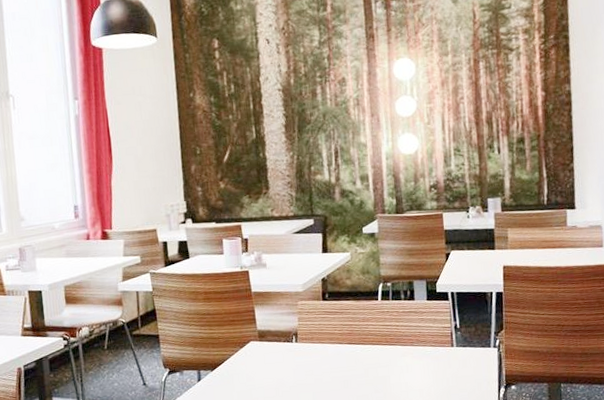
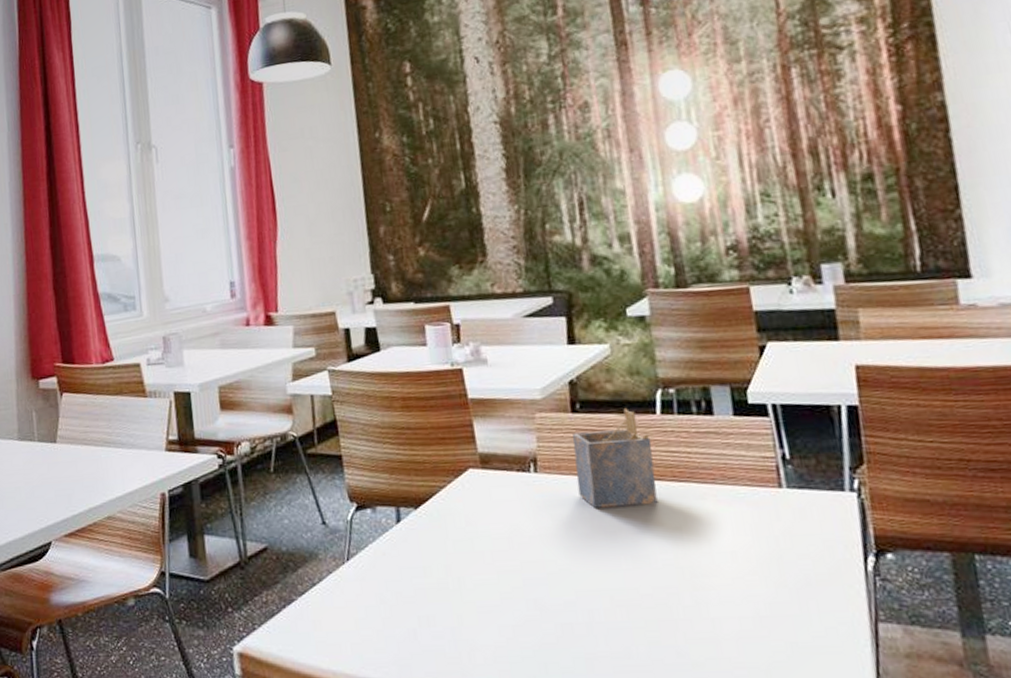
napkin holder: none [322,297,376,365] -> present [572,409,658,508]

